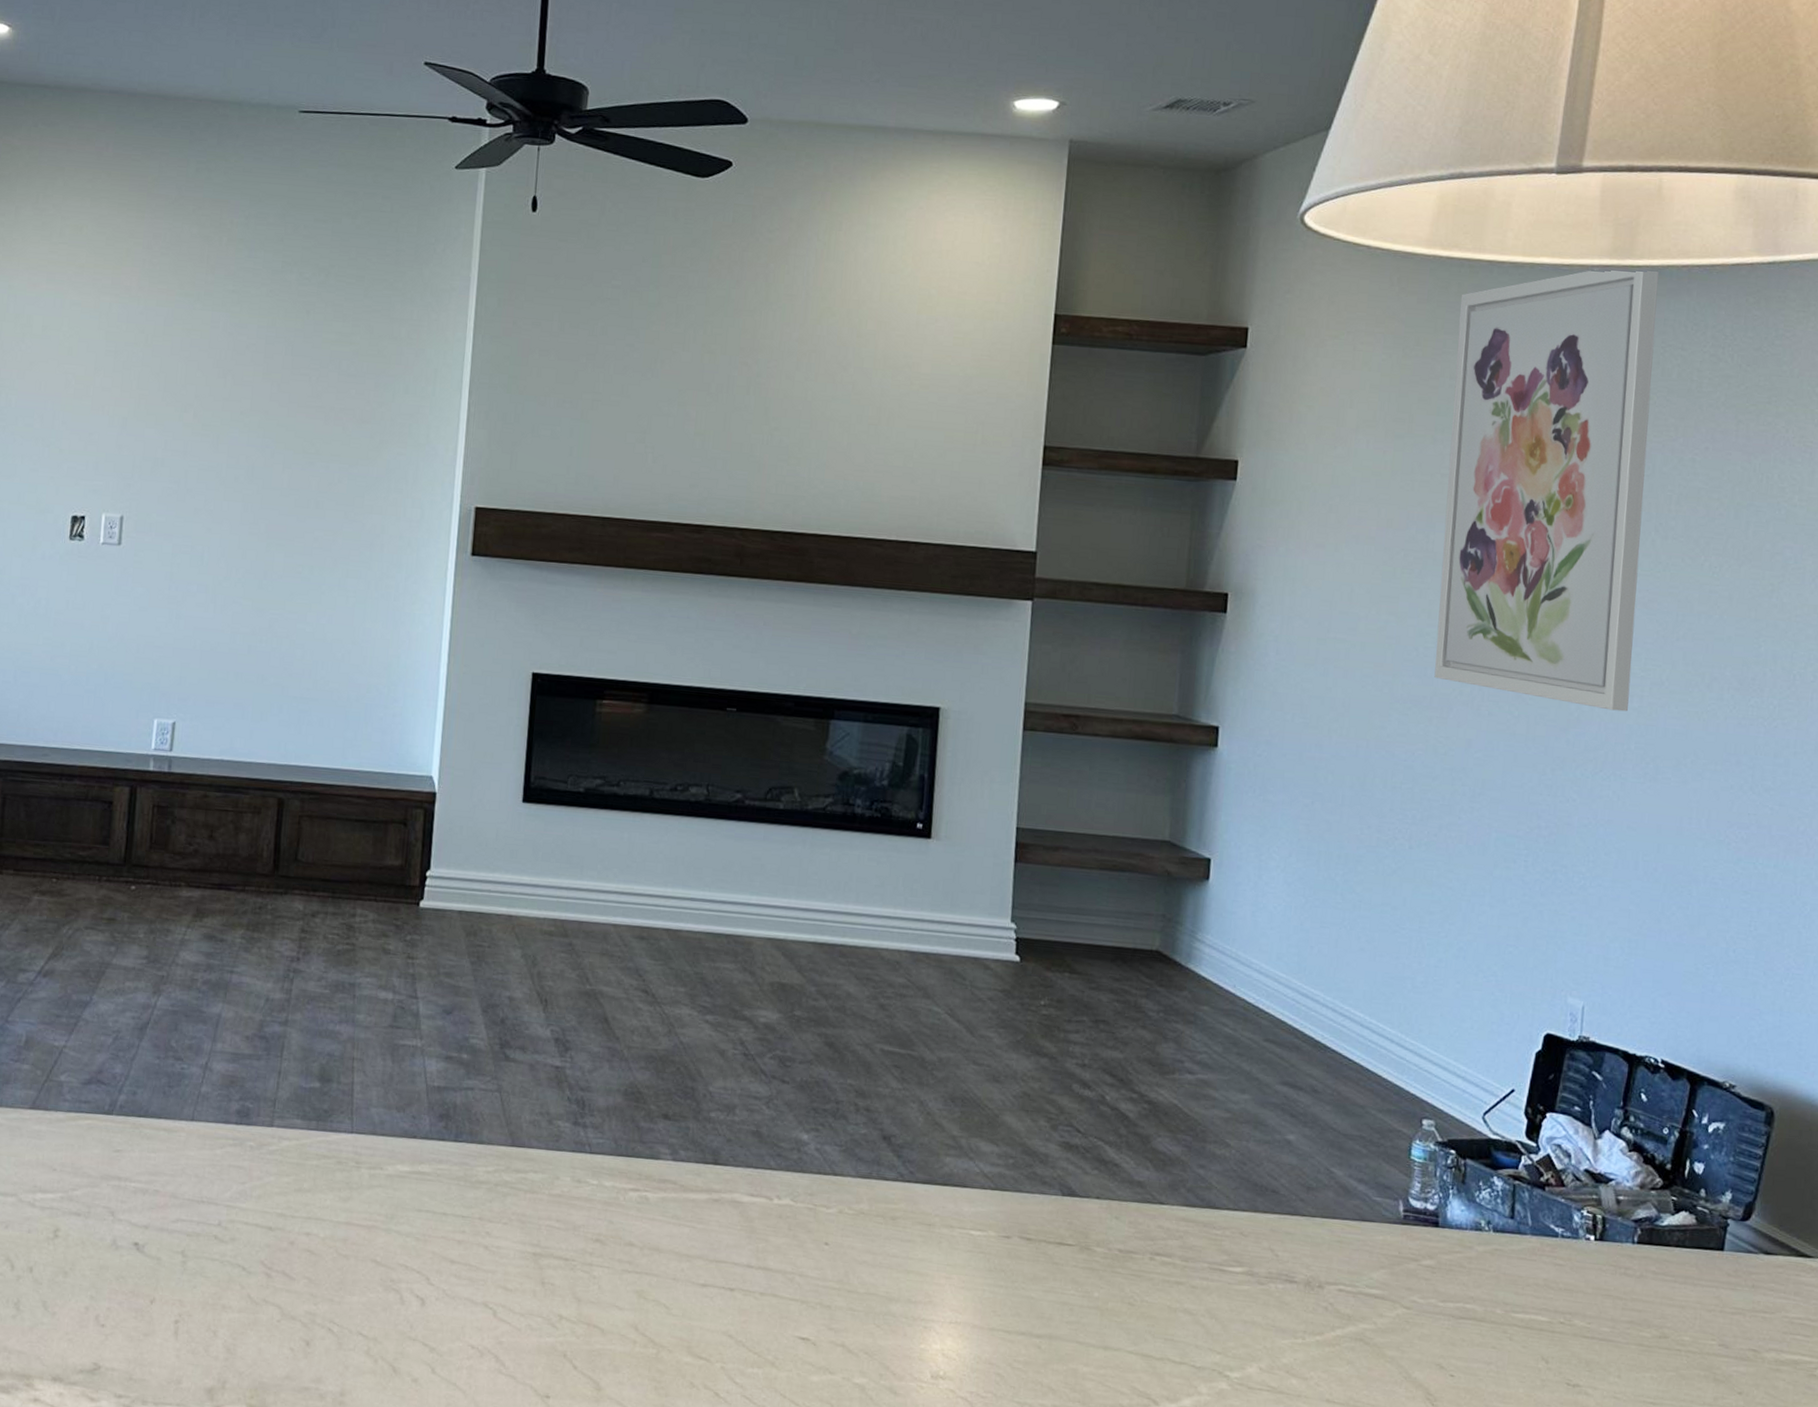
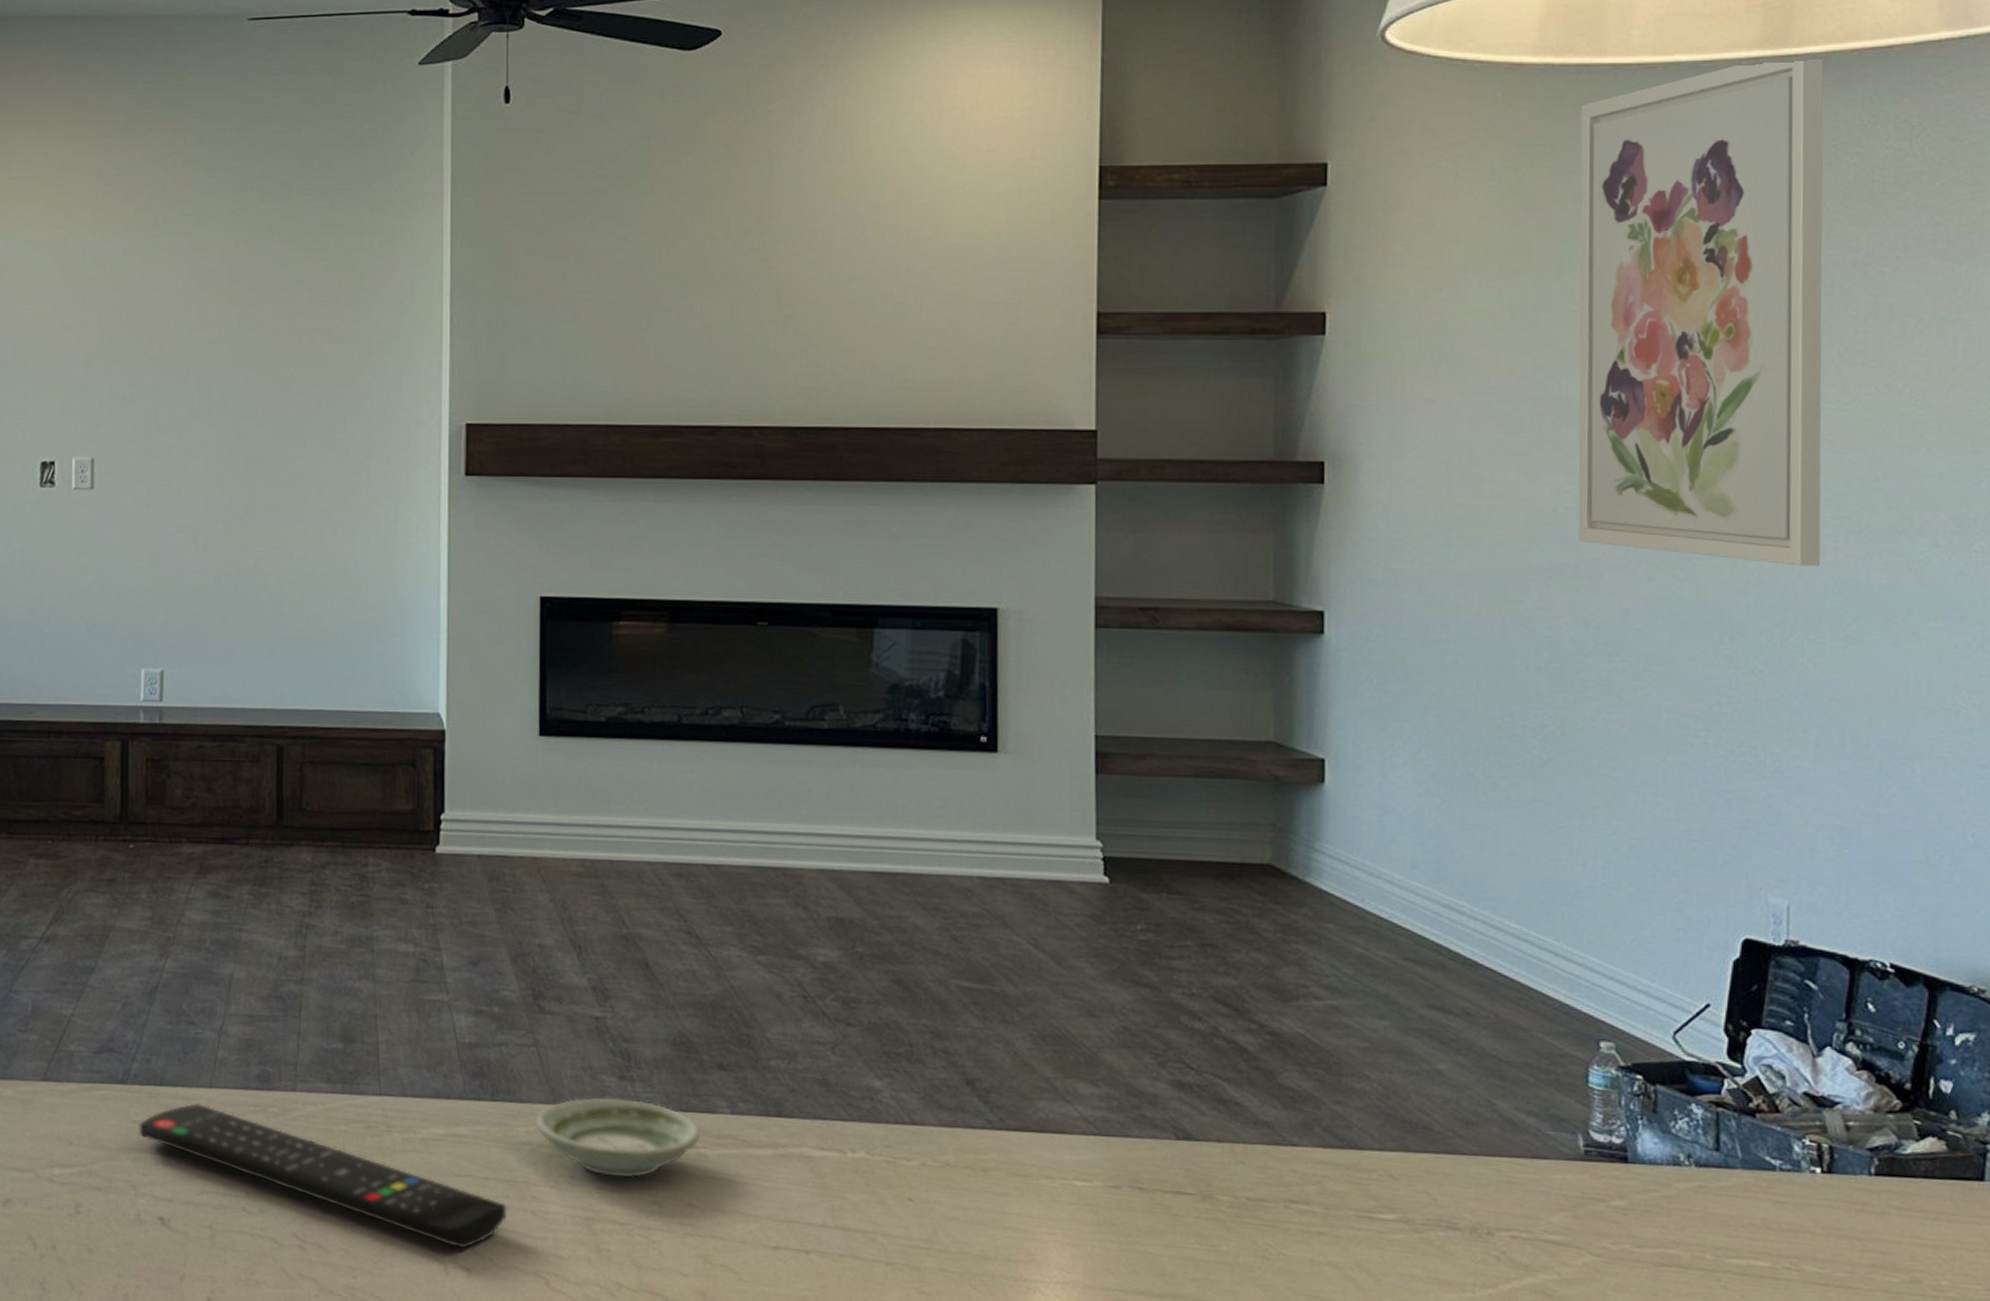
remote control: none [120,1134,462,1280] -> present [139,1102,507,1249]
saucer: none [493,1141,644,1217] -> present [535,1097,701,1178]

